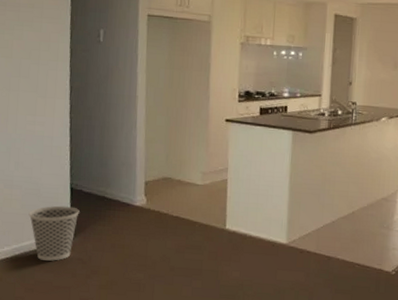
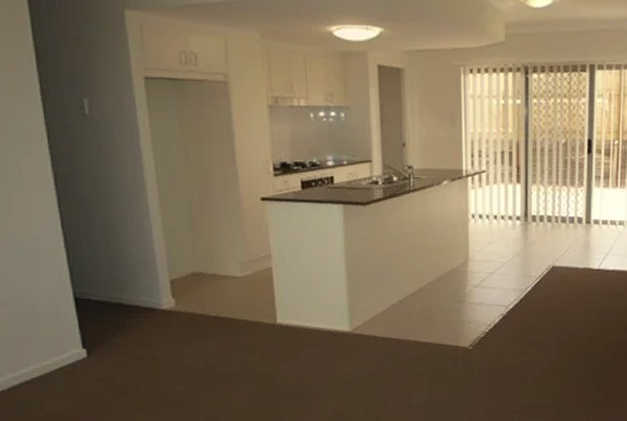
wastebasket: present [28,205,80,261] -> none [23,320,91,388]

